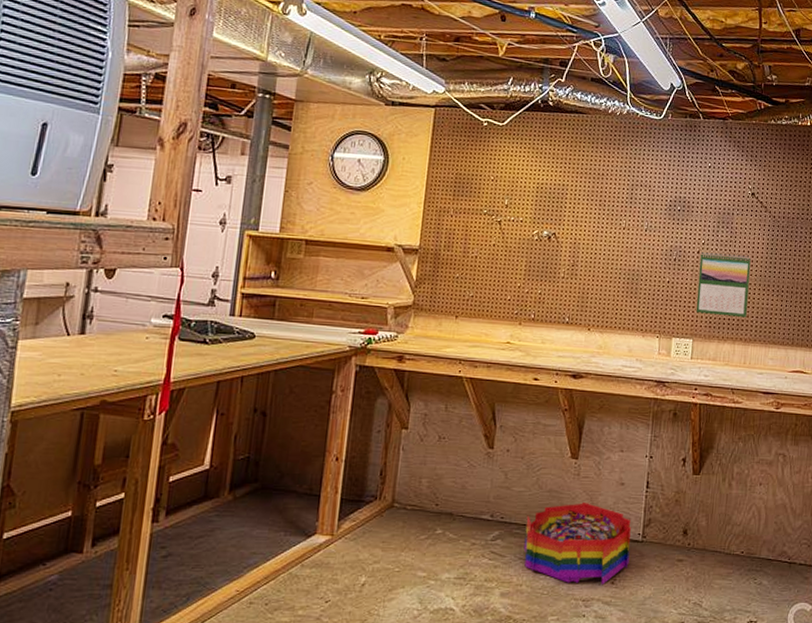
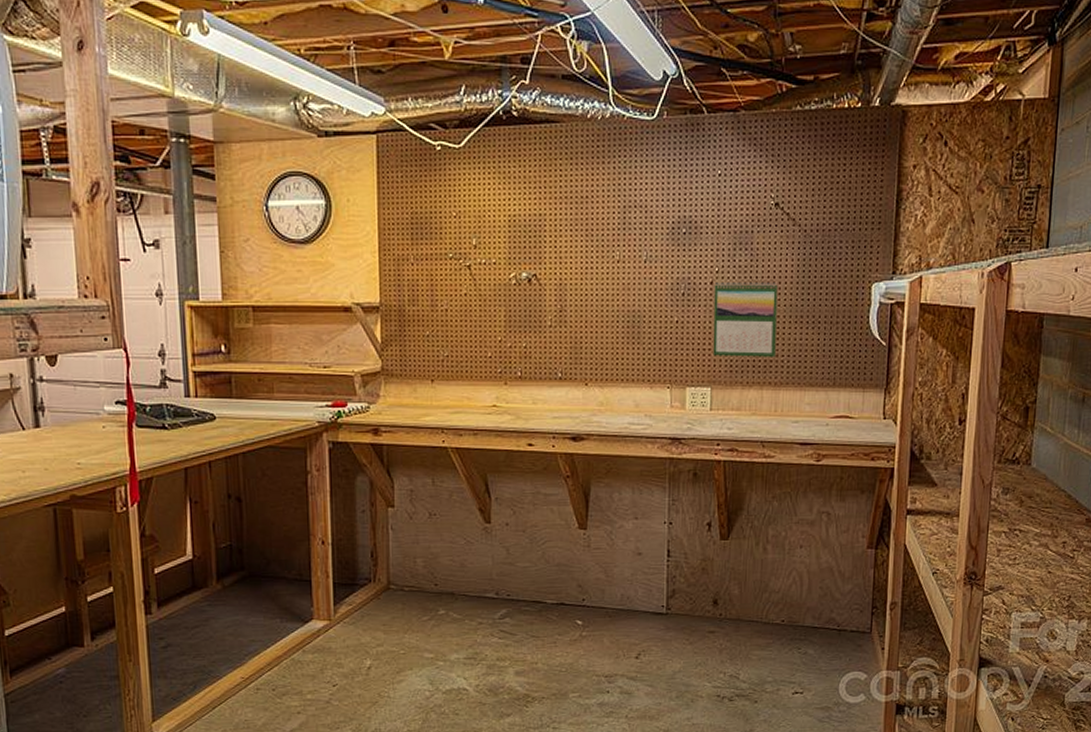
storage bin: present [523,501,632,586] -> none [535,574,654,661]

